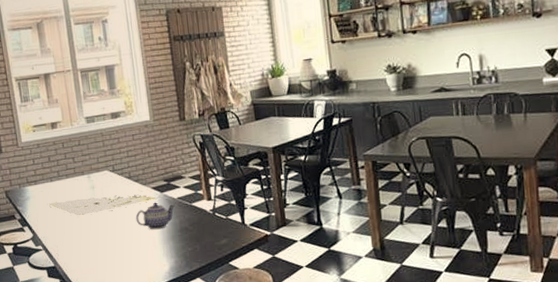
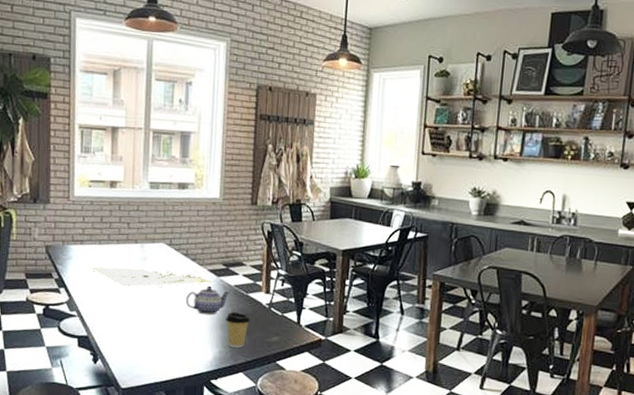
coffee cup: none [175,222,199,256] -> present [226,311,251,349]

